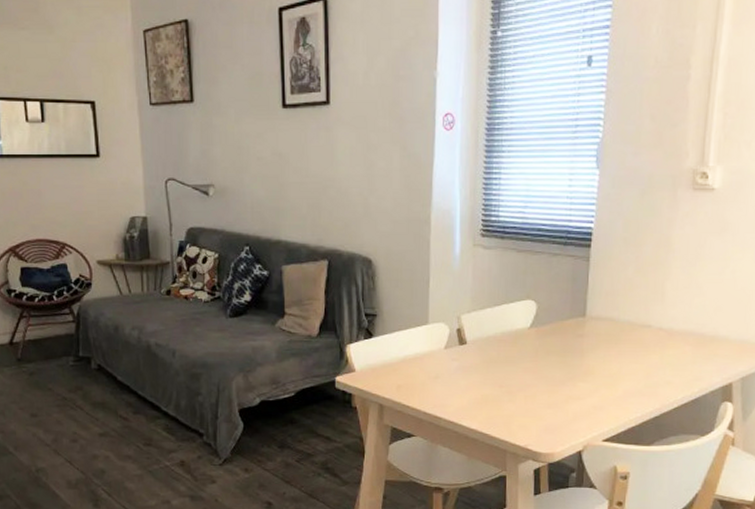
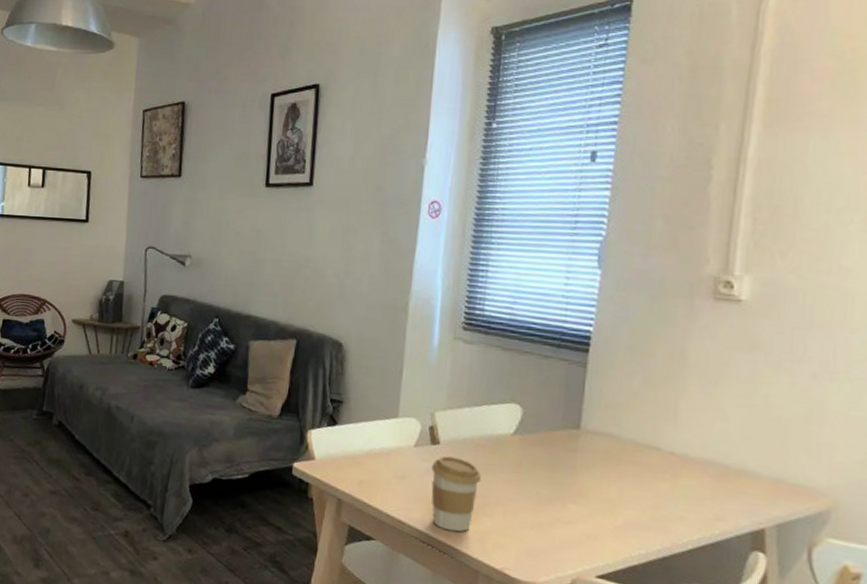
coffee cup: none [461,354,504,420] -> present [431,455,481,532]

